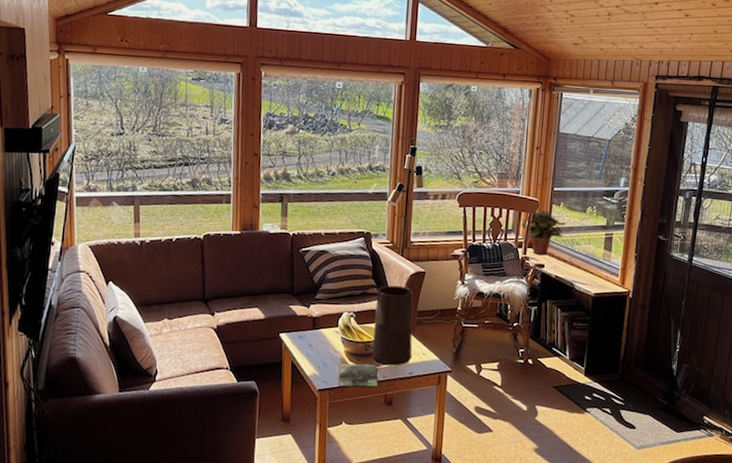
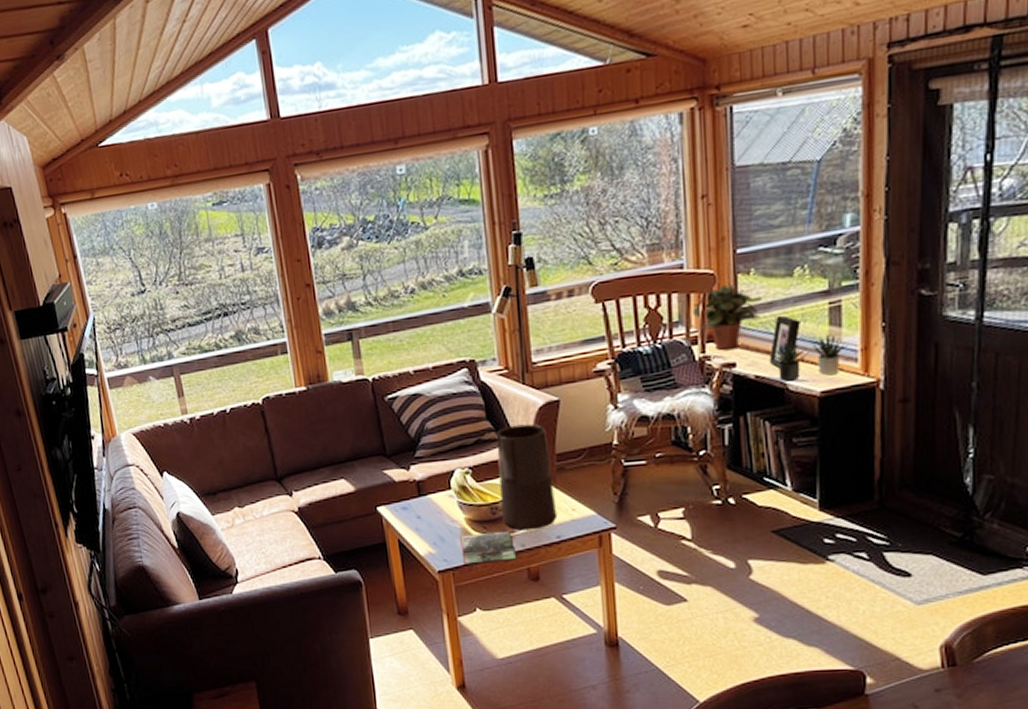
picture frame: none [565,237,587,272] -> present [769,315,800,367]
succulent plant: none [566,255,615,283] -> present [770,333,849,382]

